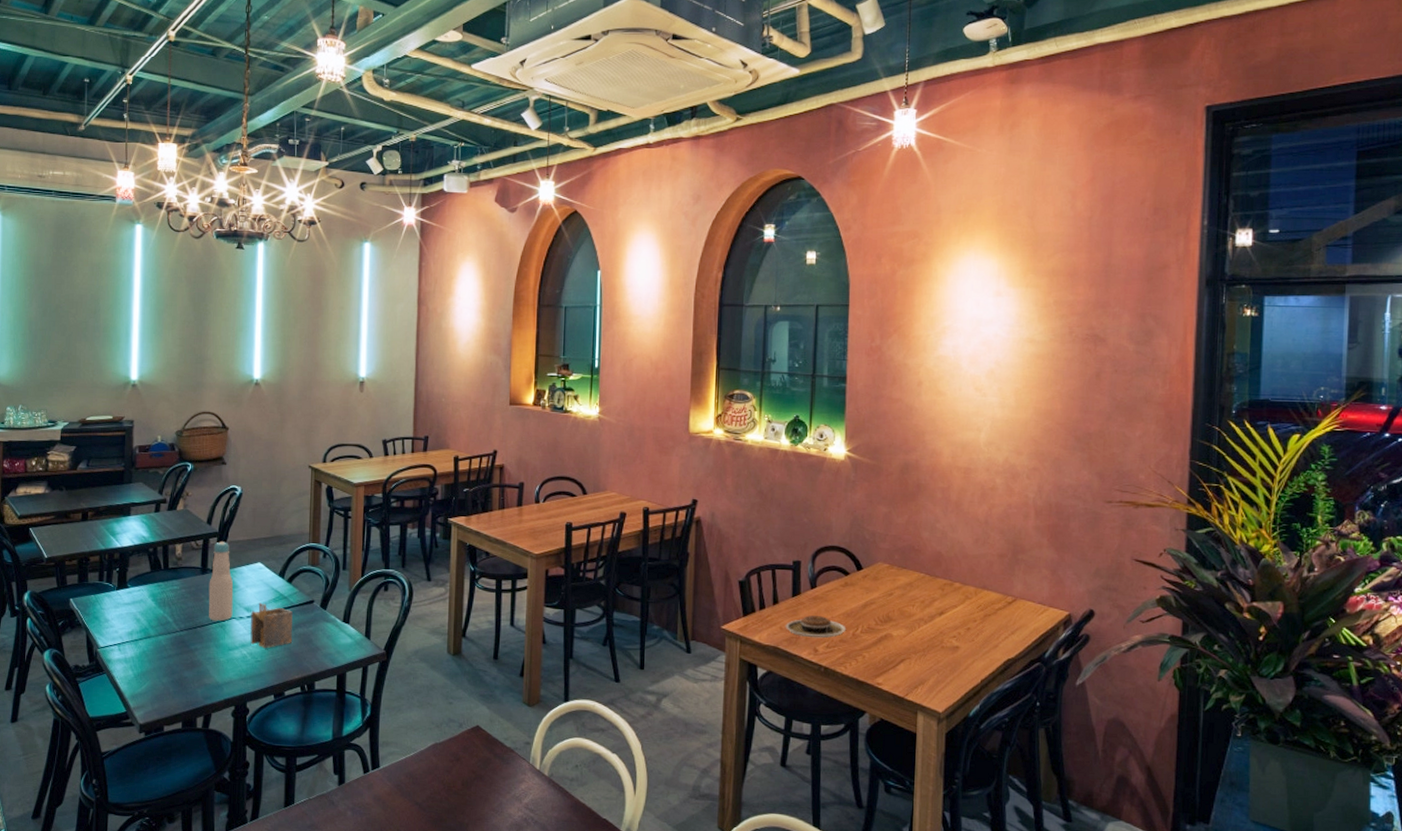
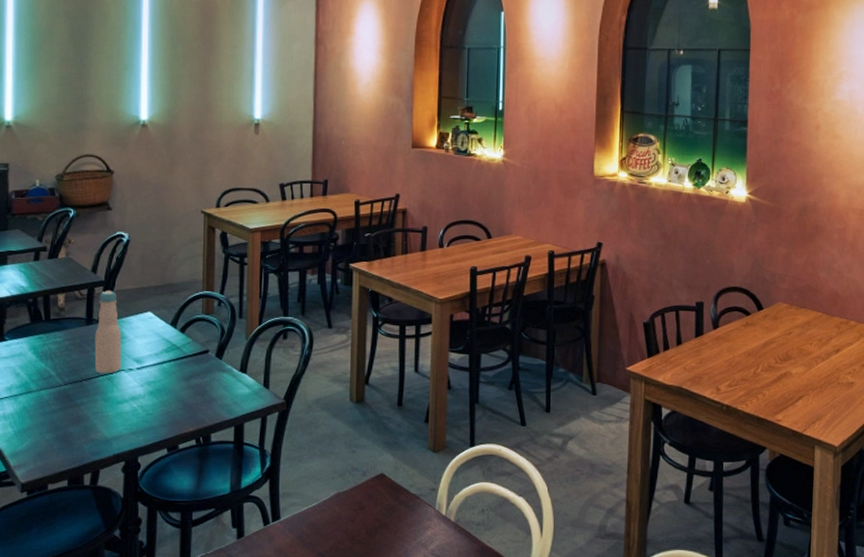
napkin holder: present [250,602,293,649] -> none [141,353,187,401]
plate: present [785,615,847,639] -> none [688,355,748,378]

